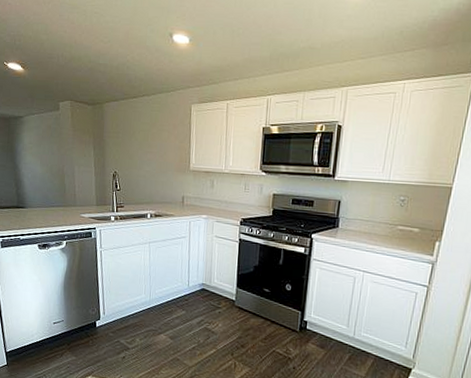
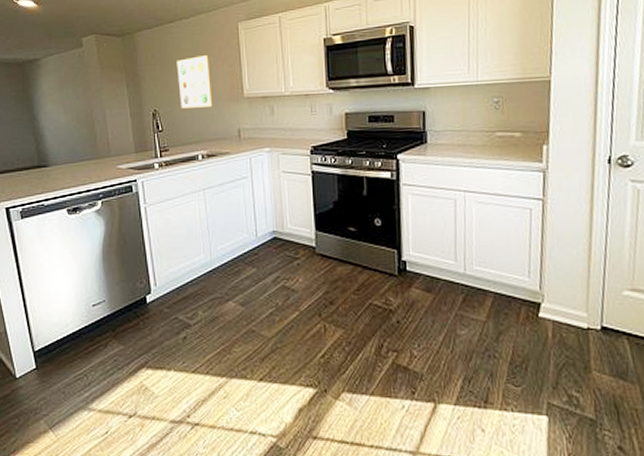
wall art: none [136,130,164,175] -> present [176,55,213,109]

